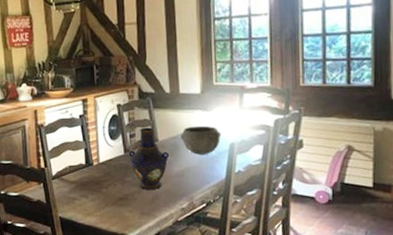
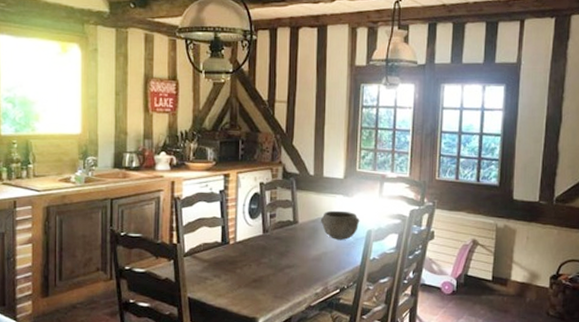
vase: present [128,127,169,190] -> none [267,208,307,273]

